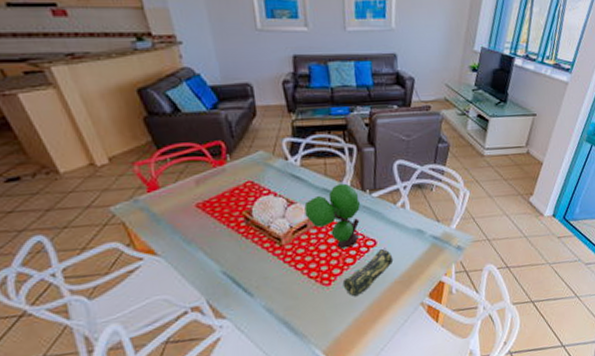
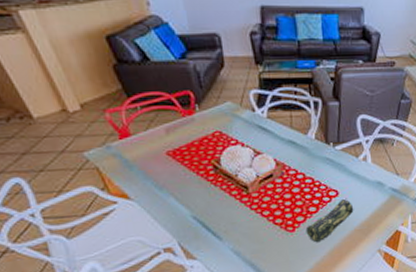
plant: present [304,183,360,249] -> none [270,136,324,198]

